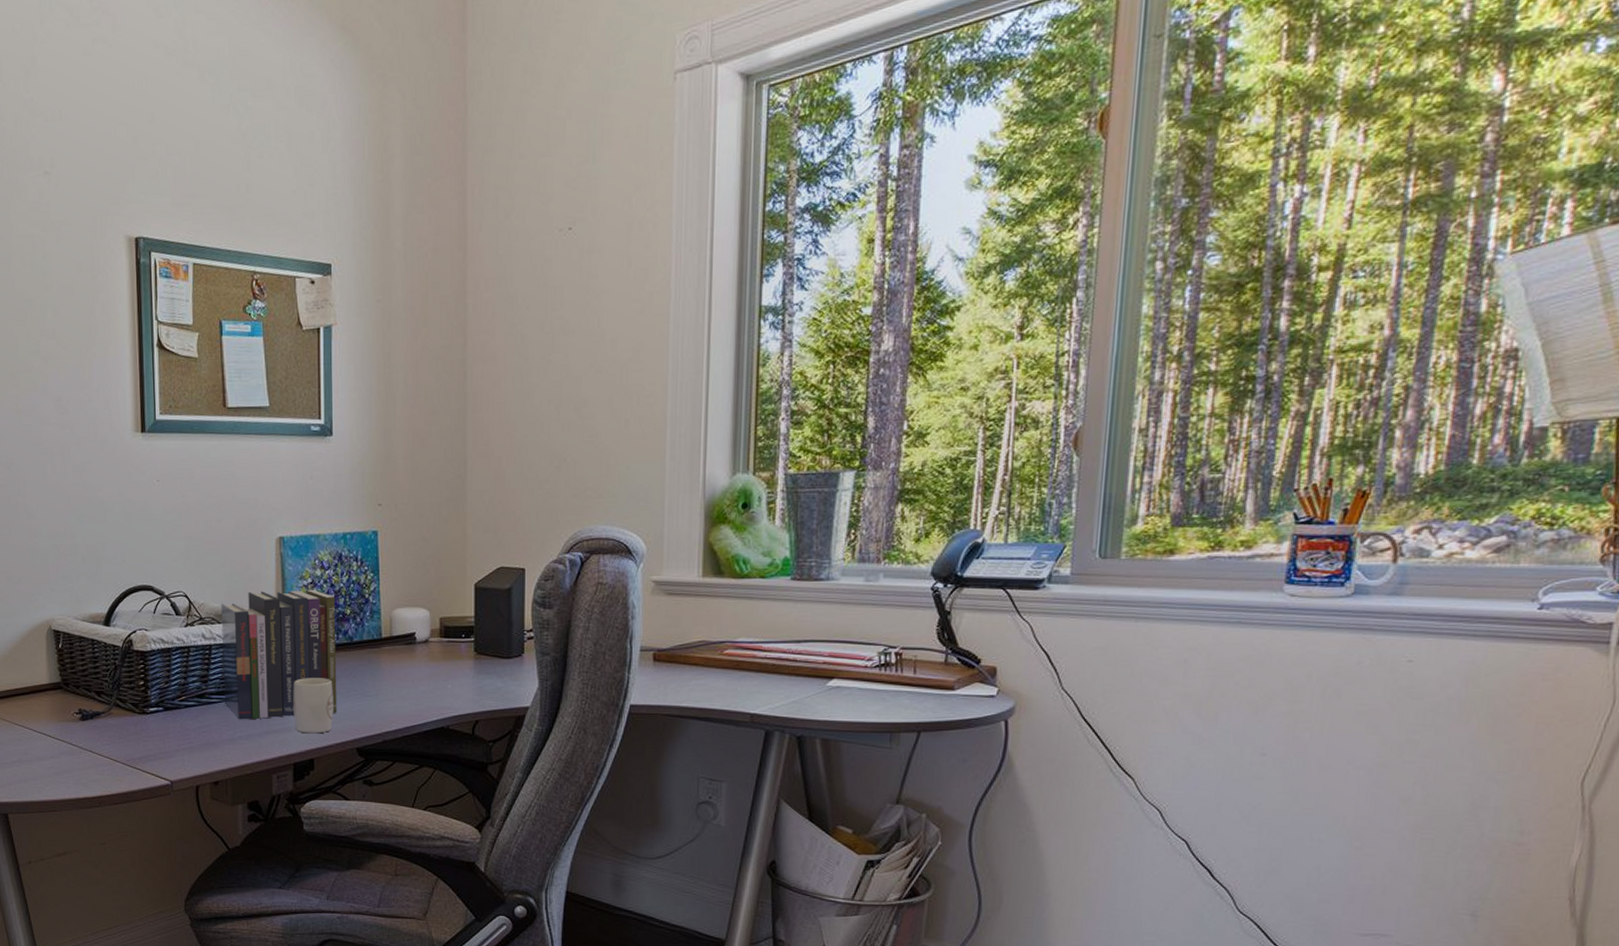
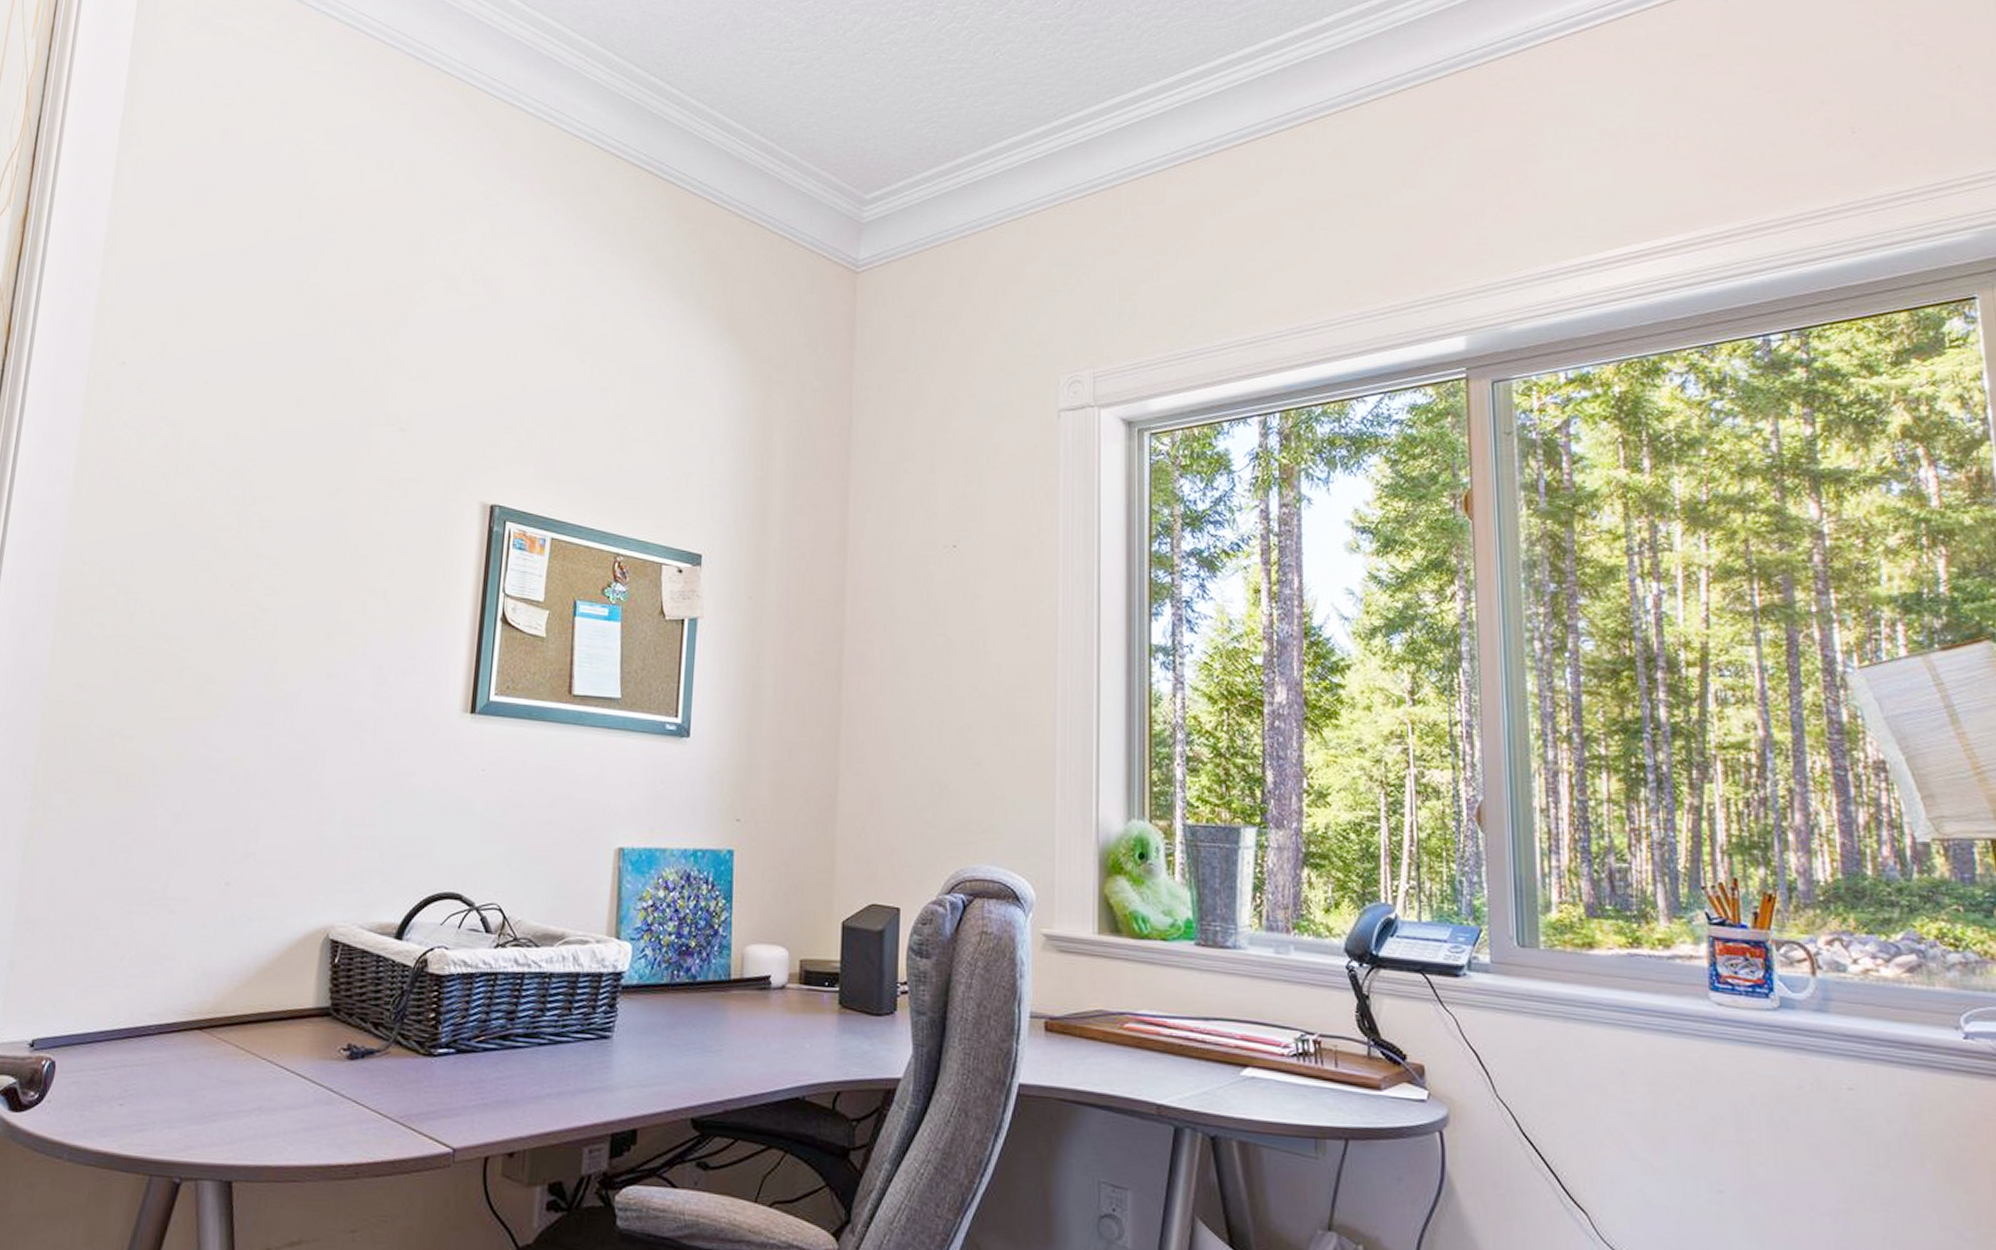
books: present [221,589,338,720] -> none [532,910,678,1073]
mug: present [293,678,334,734] -> none [616,1023,668,1097]

